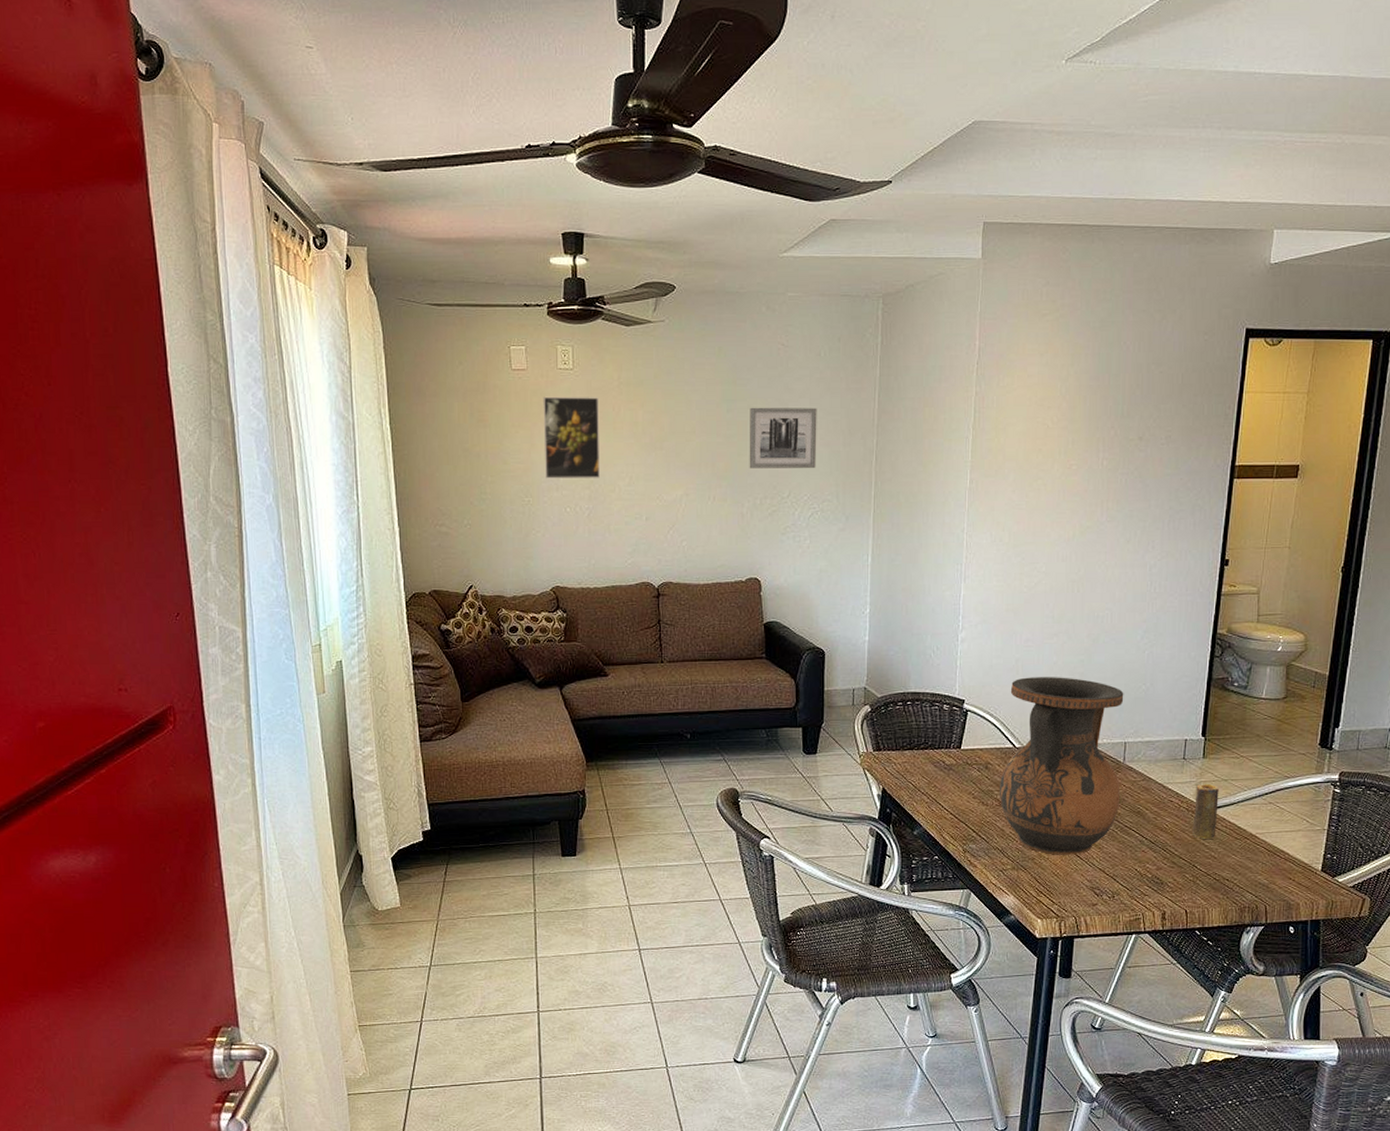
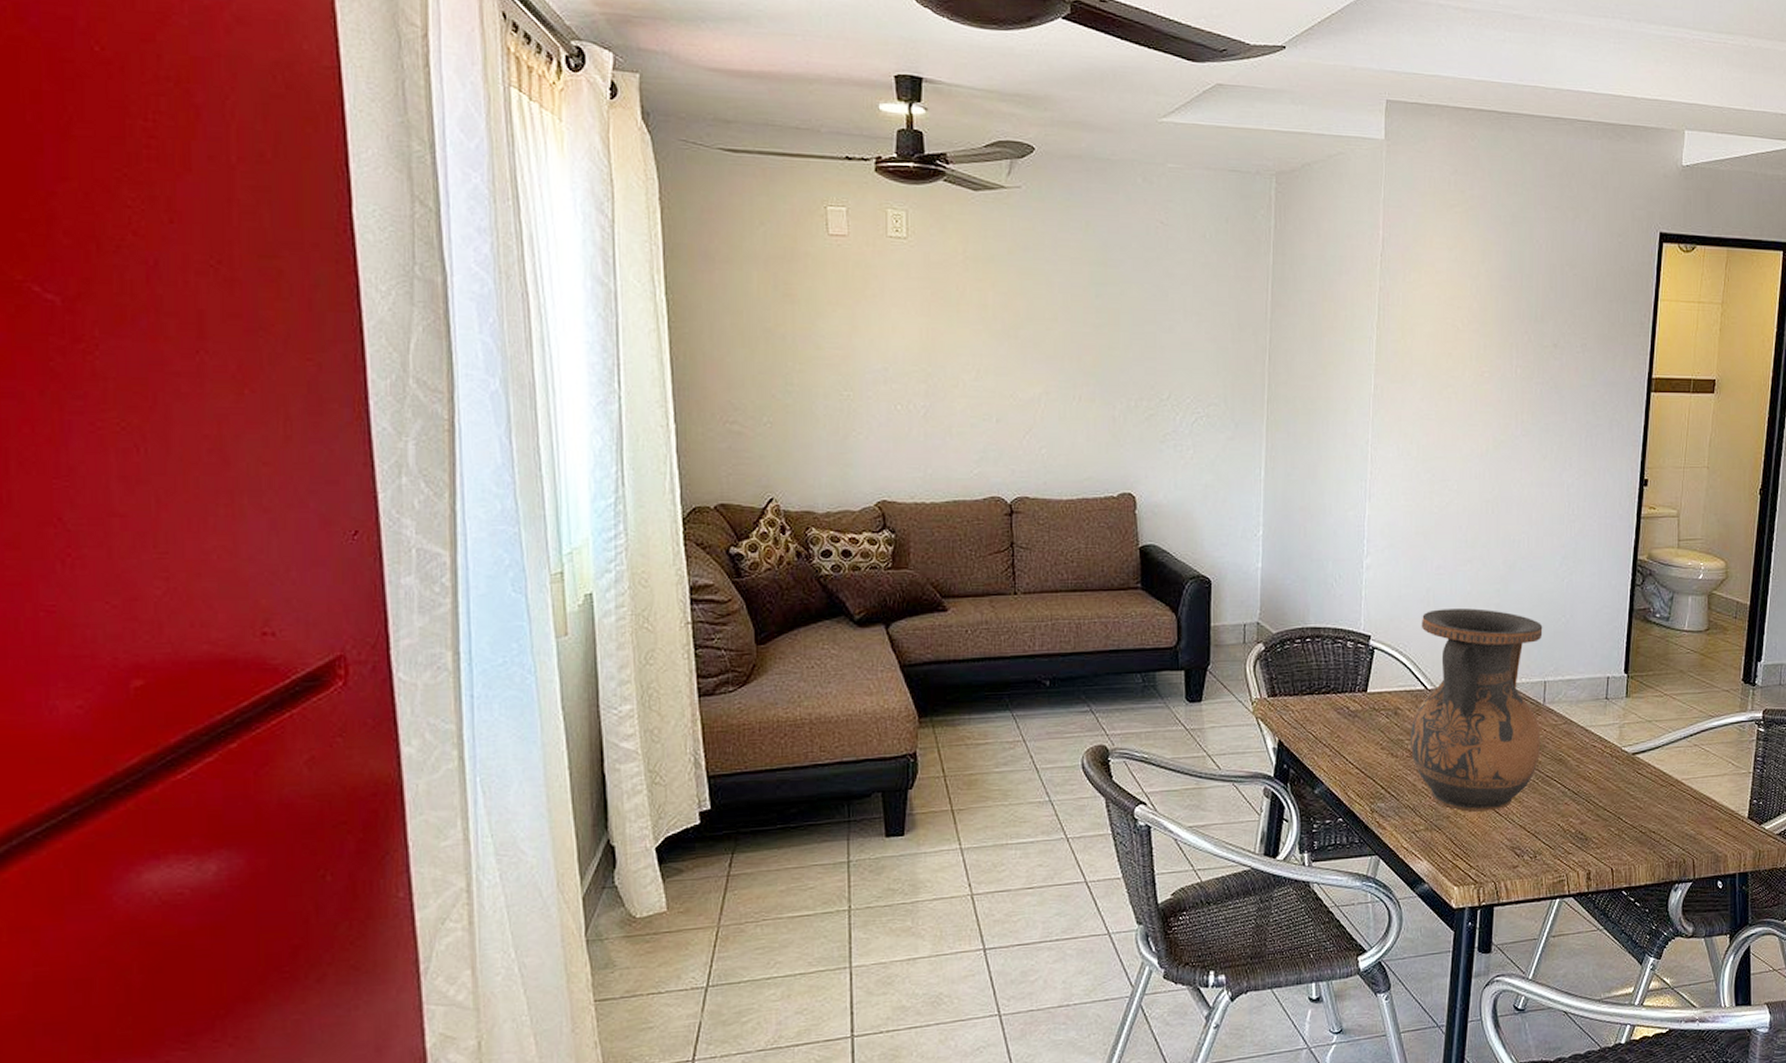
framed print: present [543,396,600,479] -> none [868,269,939,370]
wall art: present [749,407,817,469] -> none [1122,293,1202,366]
candle: present [1192,784,1219,839] -> none [1617,726,1643,787]

